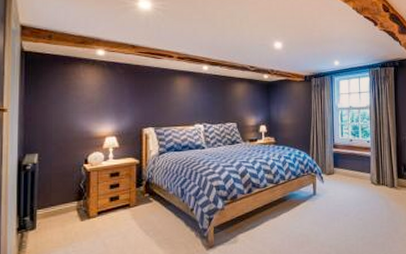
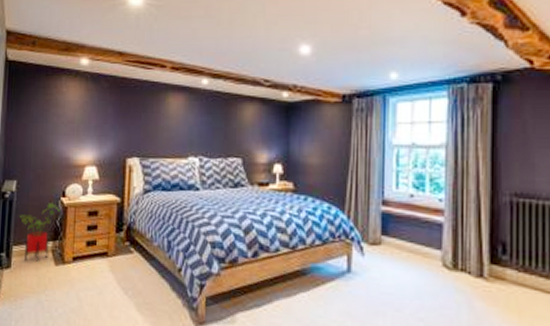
house plant: none [42,170,83,221] -> present [19,203,60,262]

